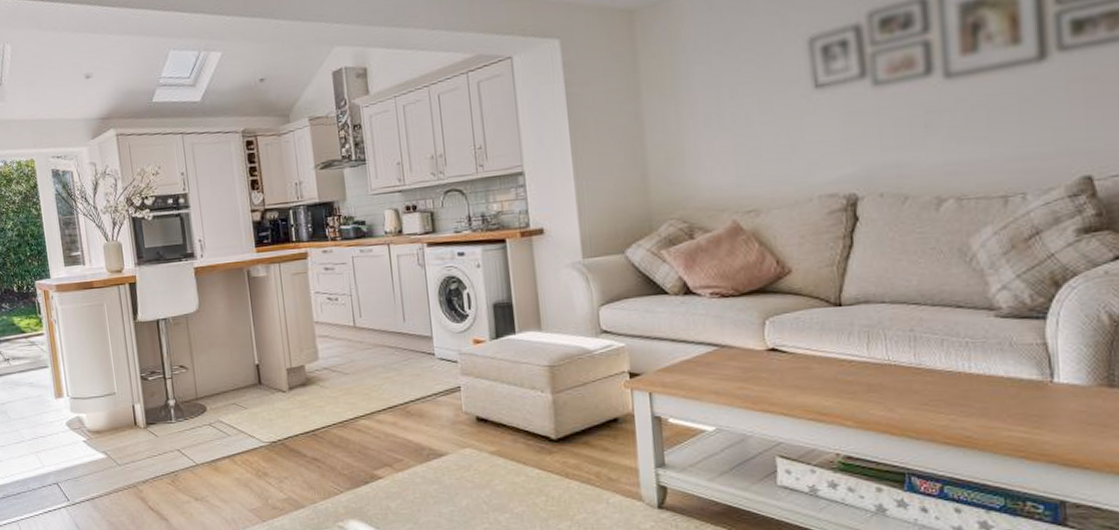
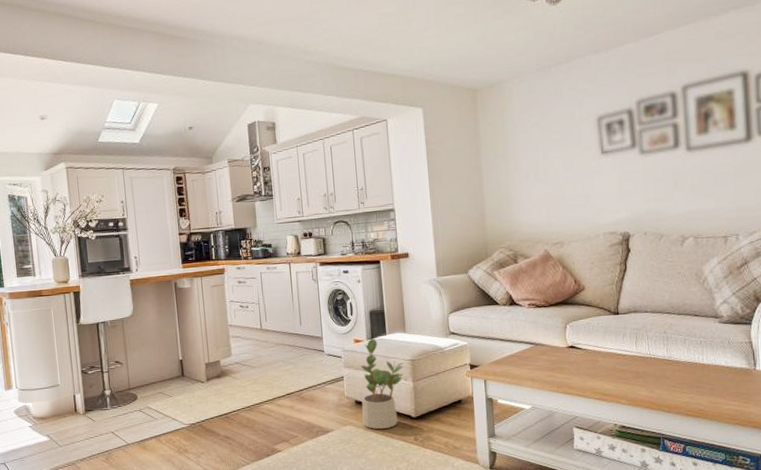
potted plant: none [483,338,540,453] -> present [361,338,404,429]

